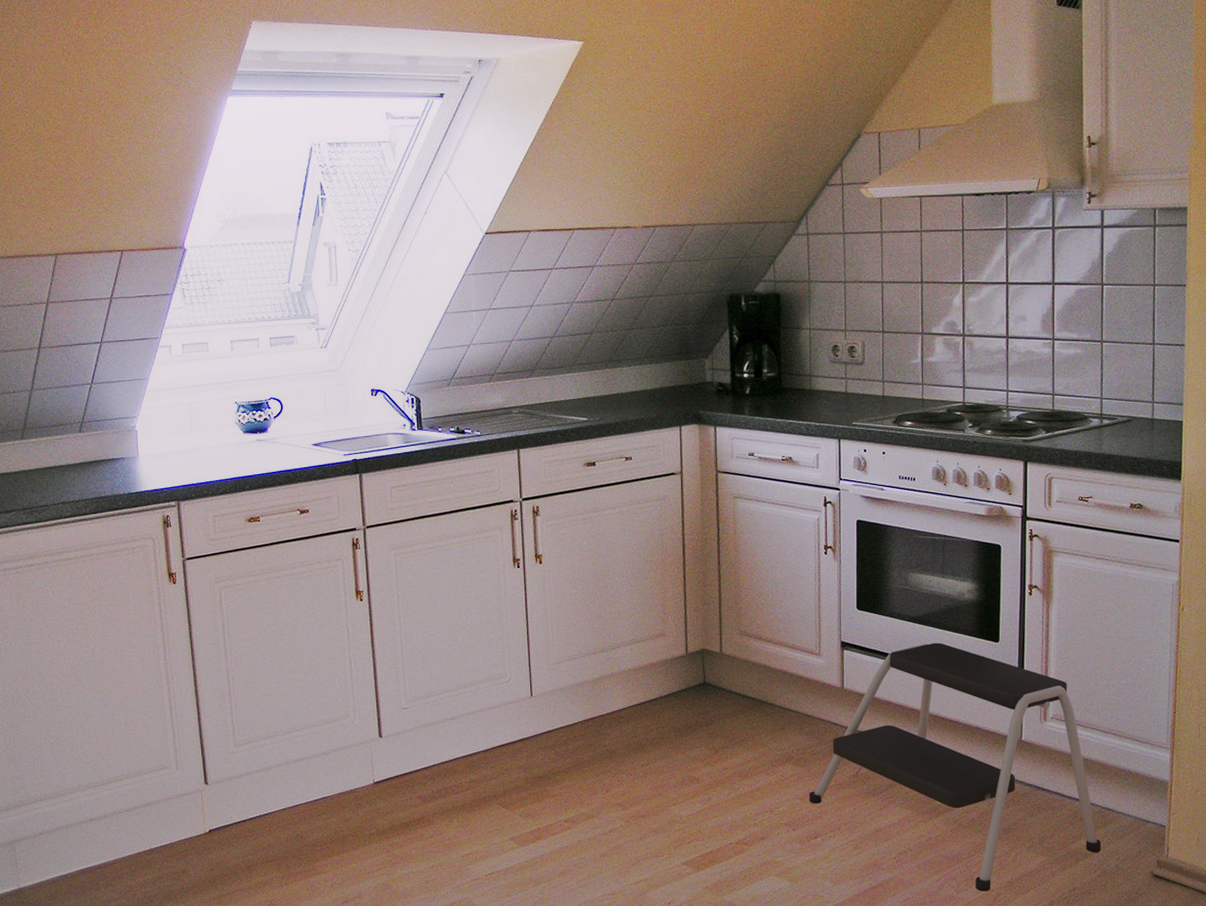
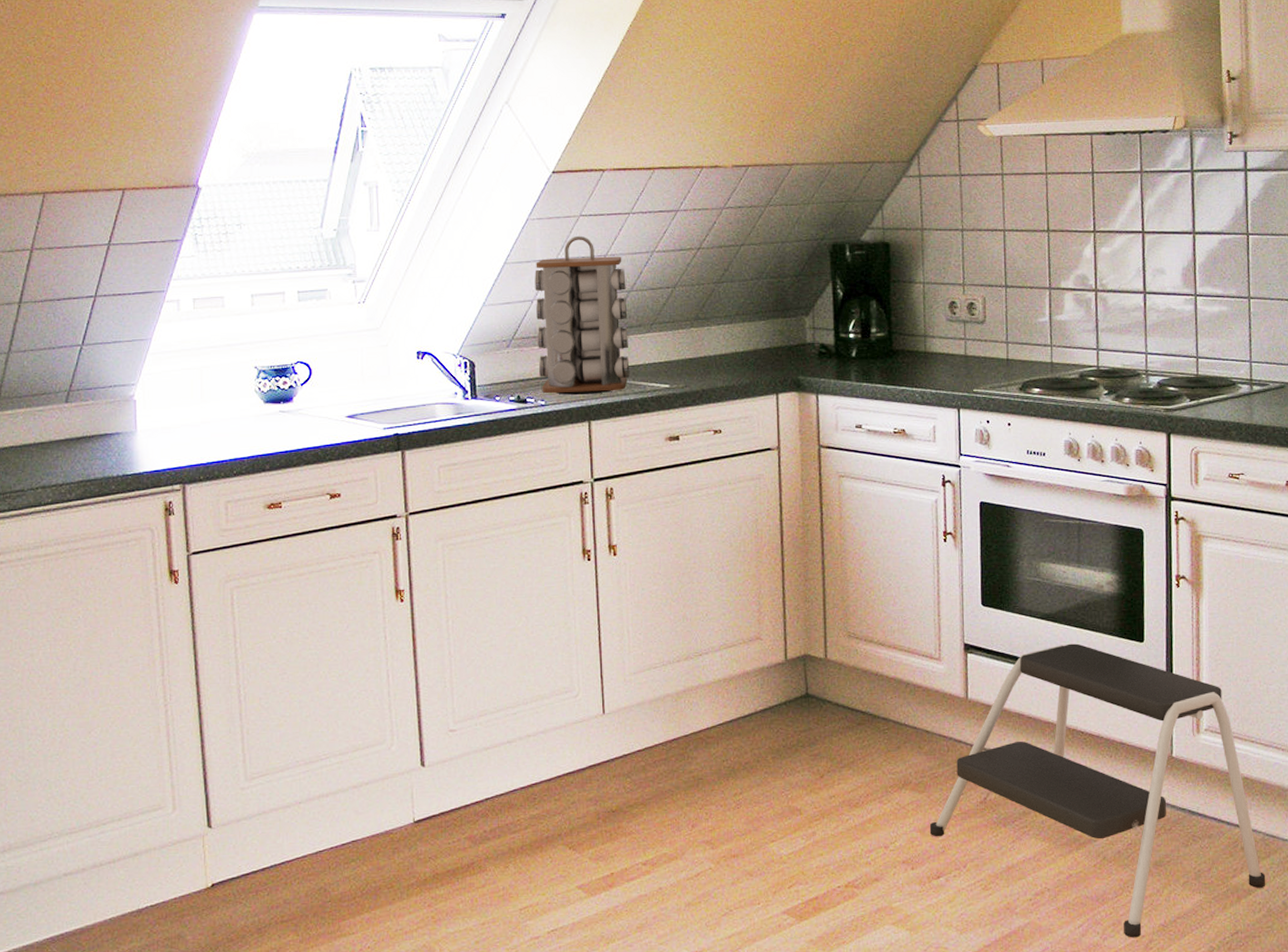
spice rack: none [471,288,553,426] -> present [535,235,630,395]

